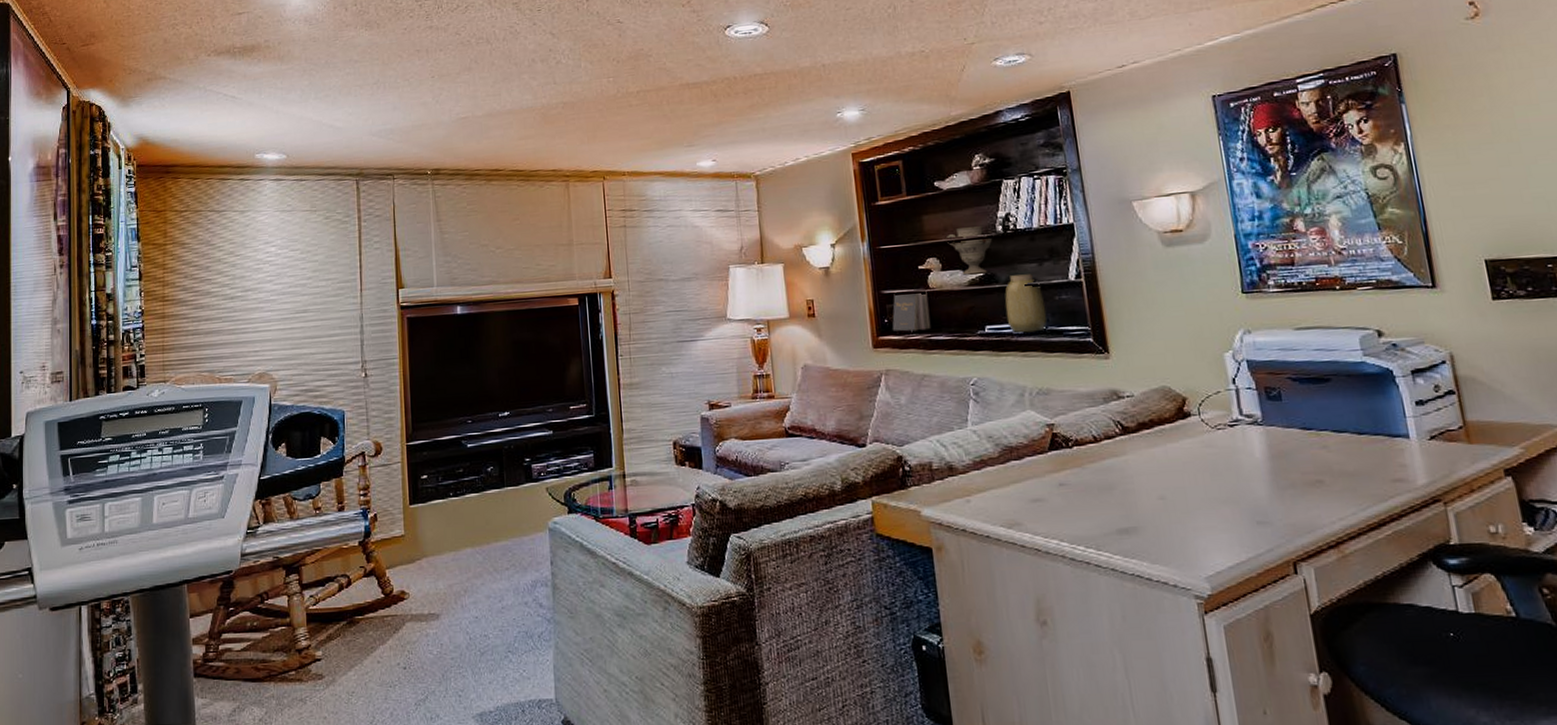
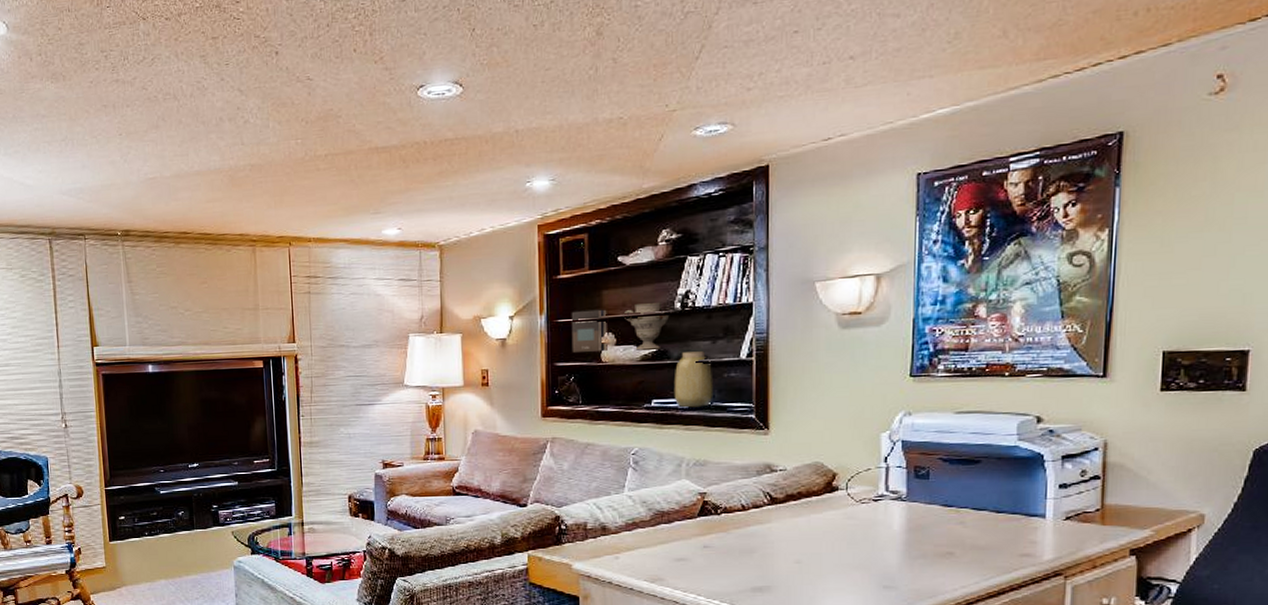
books: present [892,291,931,332] -> none [561,365,600,403]
books: none [893,234,934,279] -> present [571,309,609,353]

